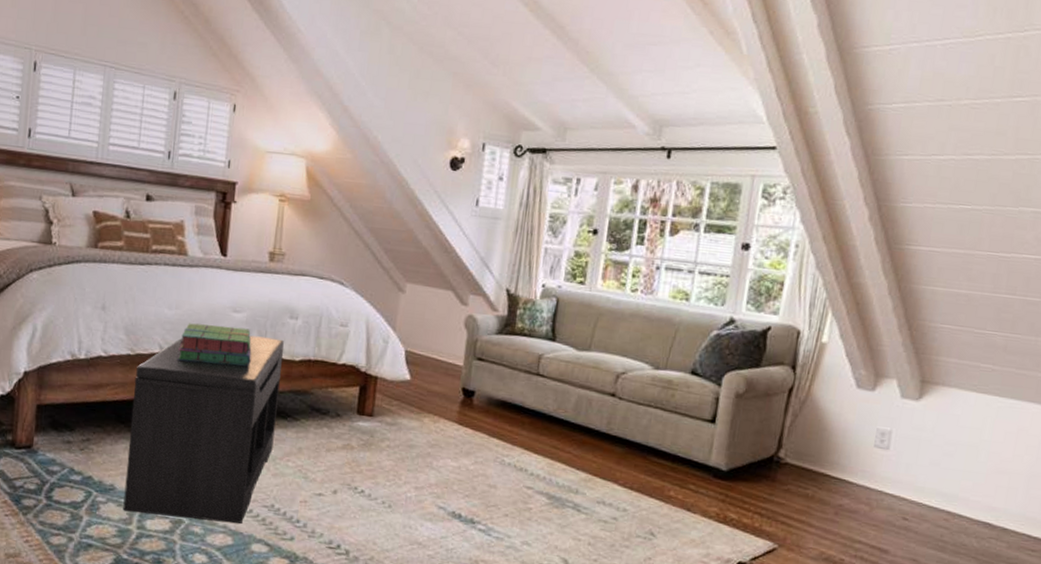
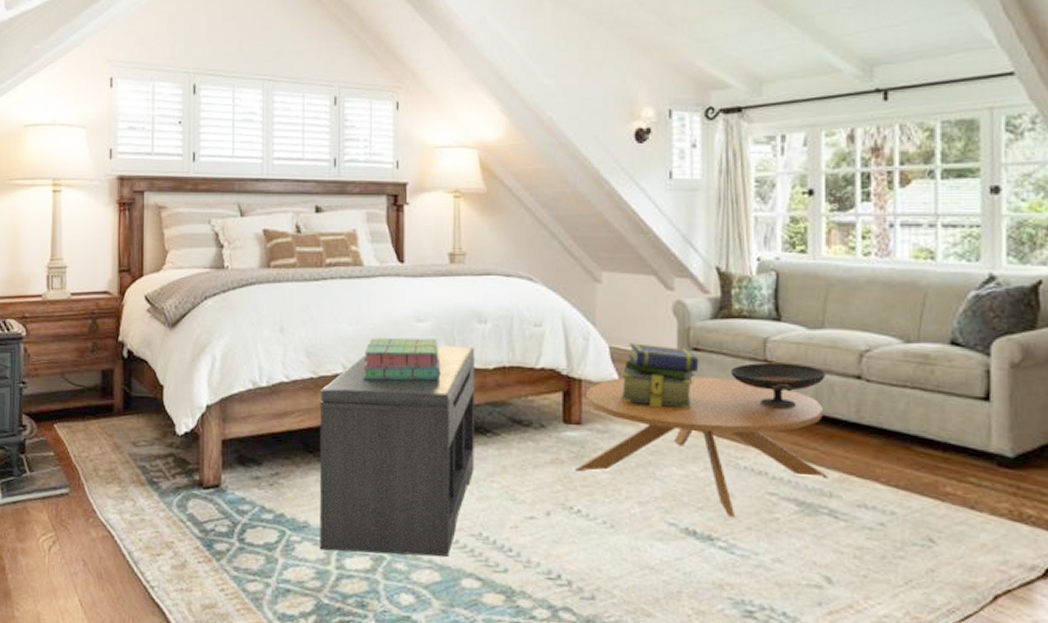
coffee table: none [363,379,582,505] -> present [575,376,828,517]
stack of books: none [410,348,482,411] -> present [621,343,699,409]
decorative bowl: none [507,375,587,417] -> present [731,361,826,409]

